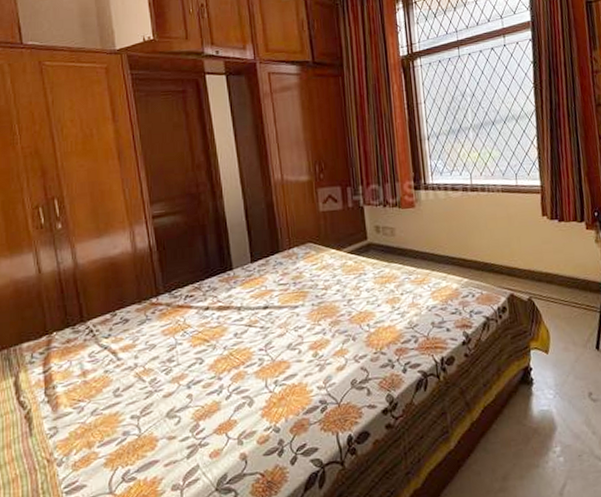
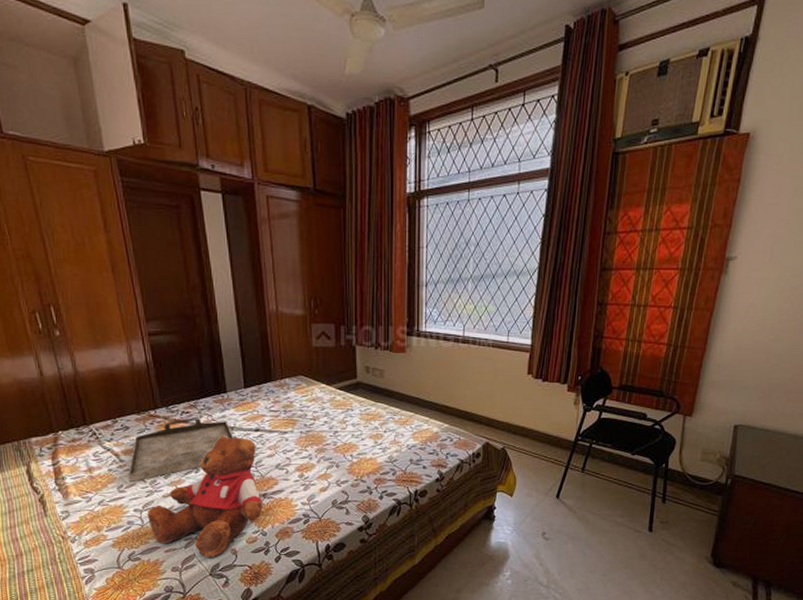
serving tray: none [125,300,241,383] -> present [127,417,234,482]
teddy bear: none [145,317,275,468] -> present [147,435,263,558]

